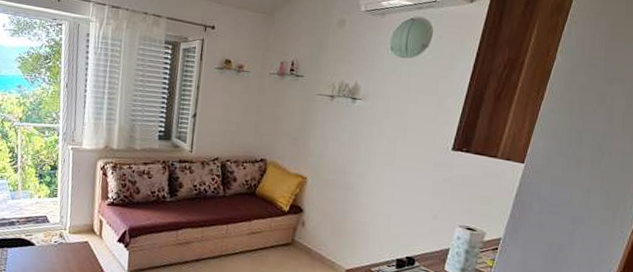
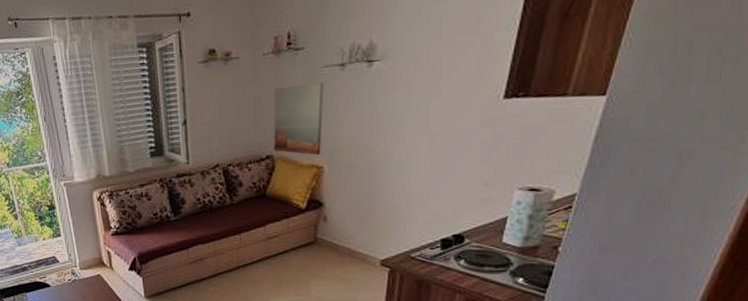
wall art: none [267,103,316,167] -> present [273,82,324,155]

